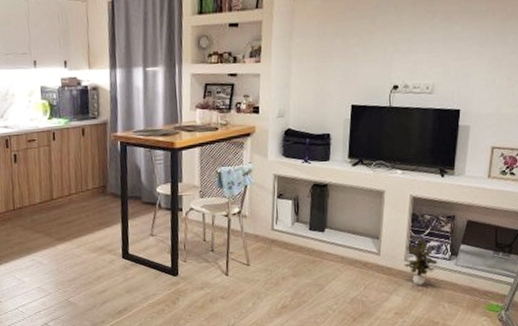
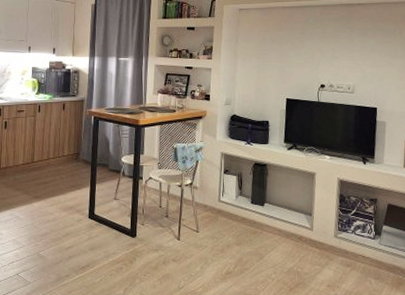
potted plant: present [404,237,438,285] -> none [334,216,364,261]

